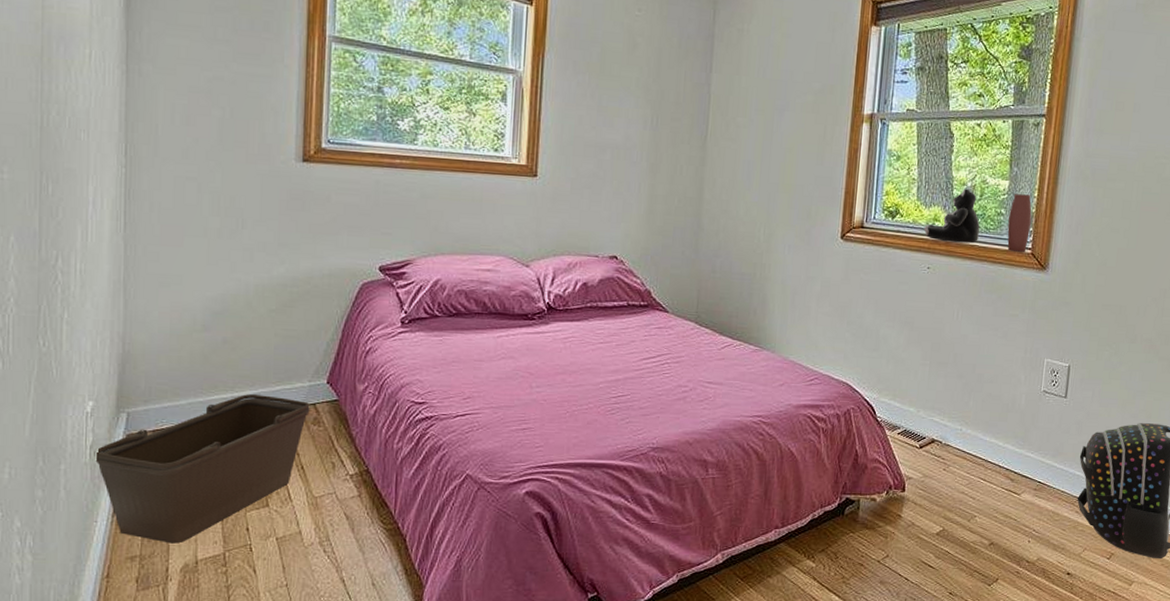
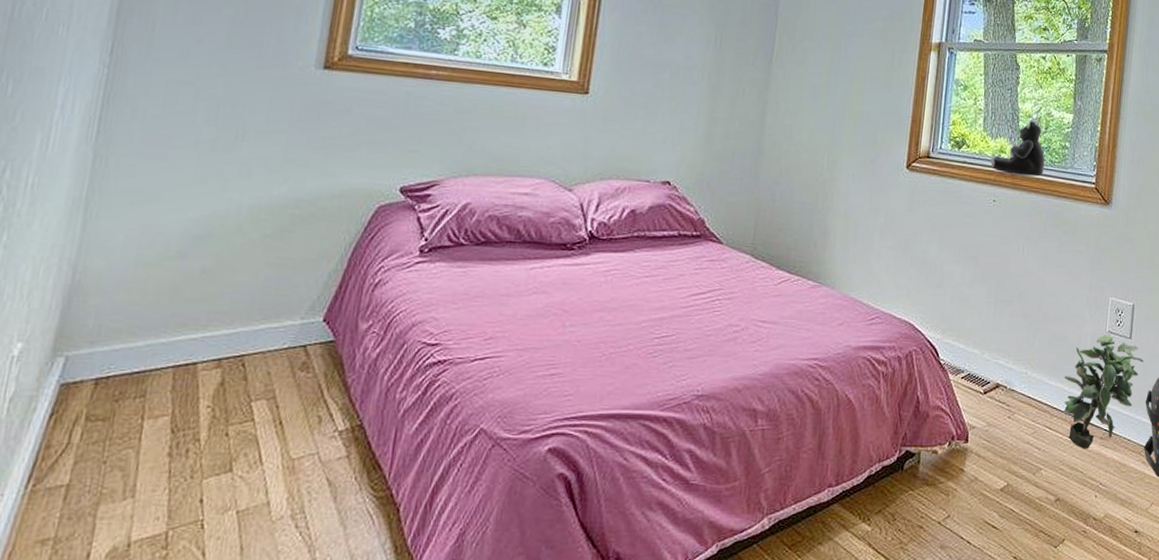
bicycle basket: present [94,393,310,544] -> none [13,333,300,521]
potted plant: none [997,394,1079,499] -> present [1063,335,1144,449]
vase: present [1007,194,1032,253] -> none [1072,127,1096,188]

